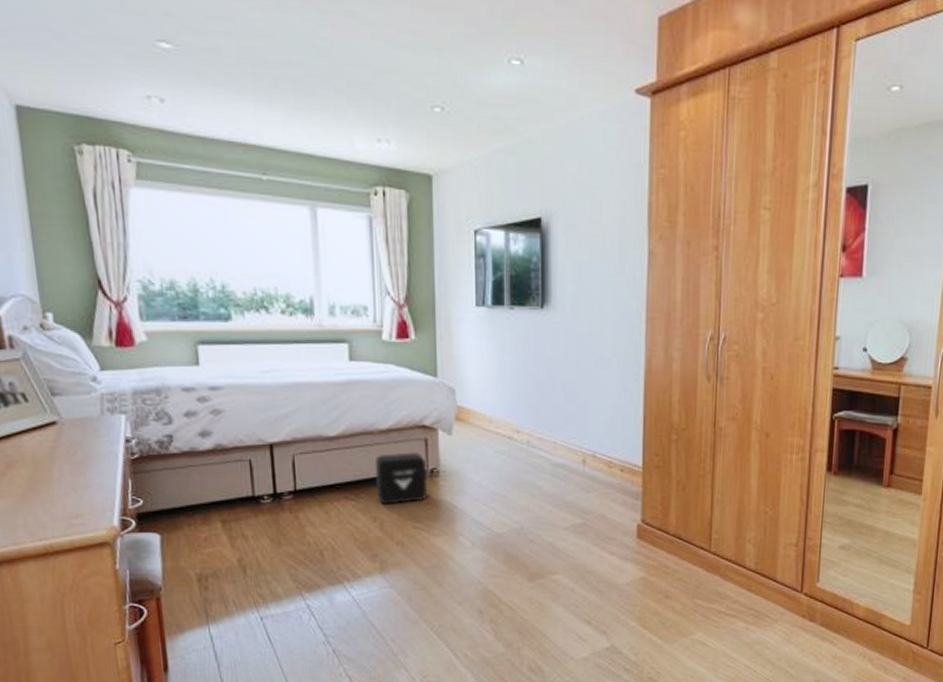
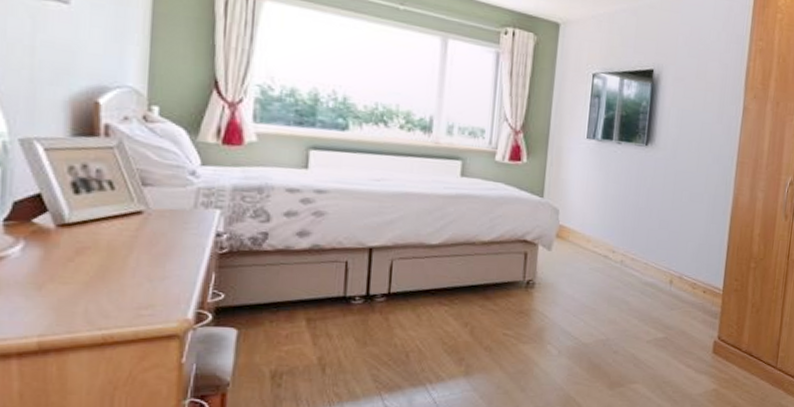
air purifier: present [374,452,428,504] -> none [471,263,523,312]

